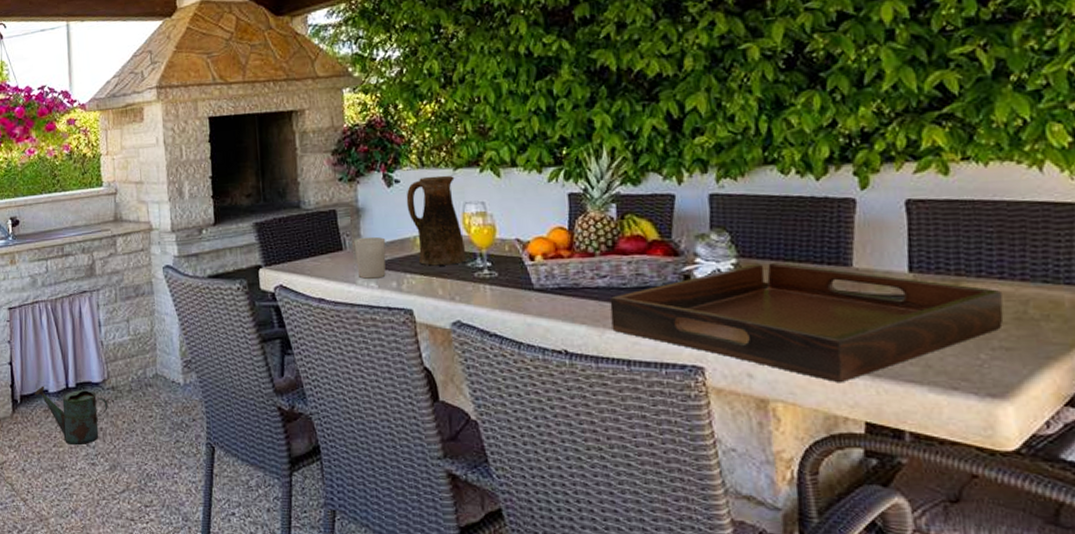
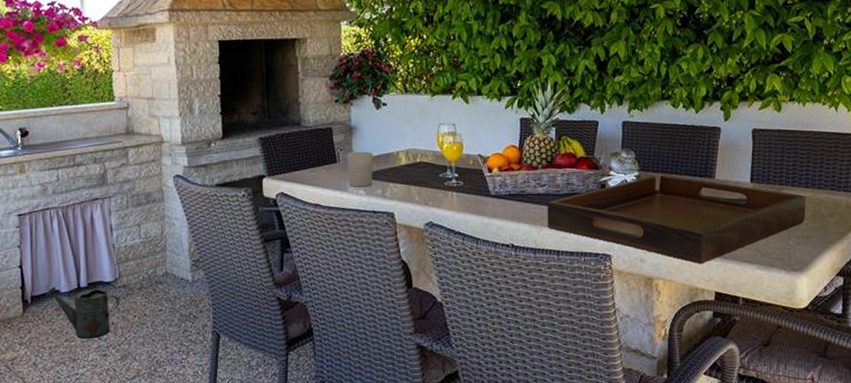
pitcher: present [406,175,467,266] -> none [391,100,439,177]

